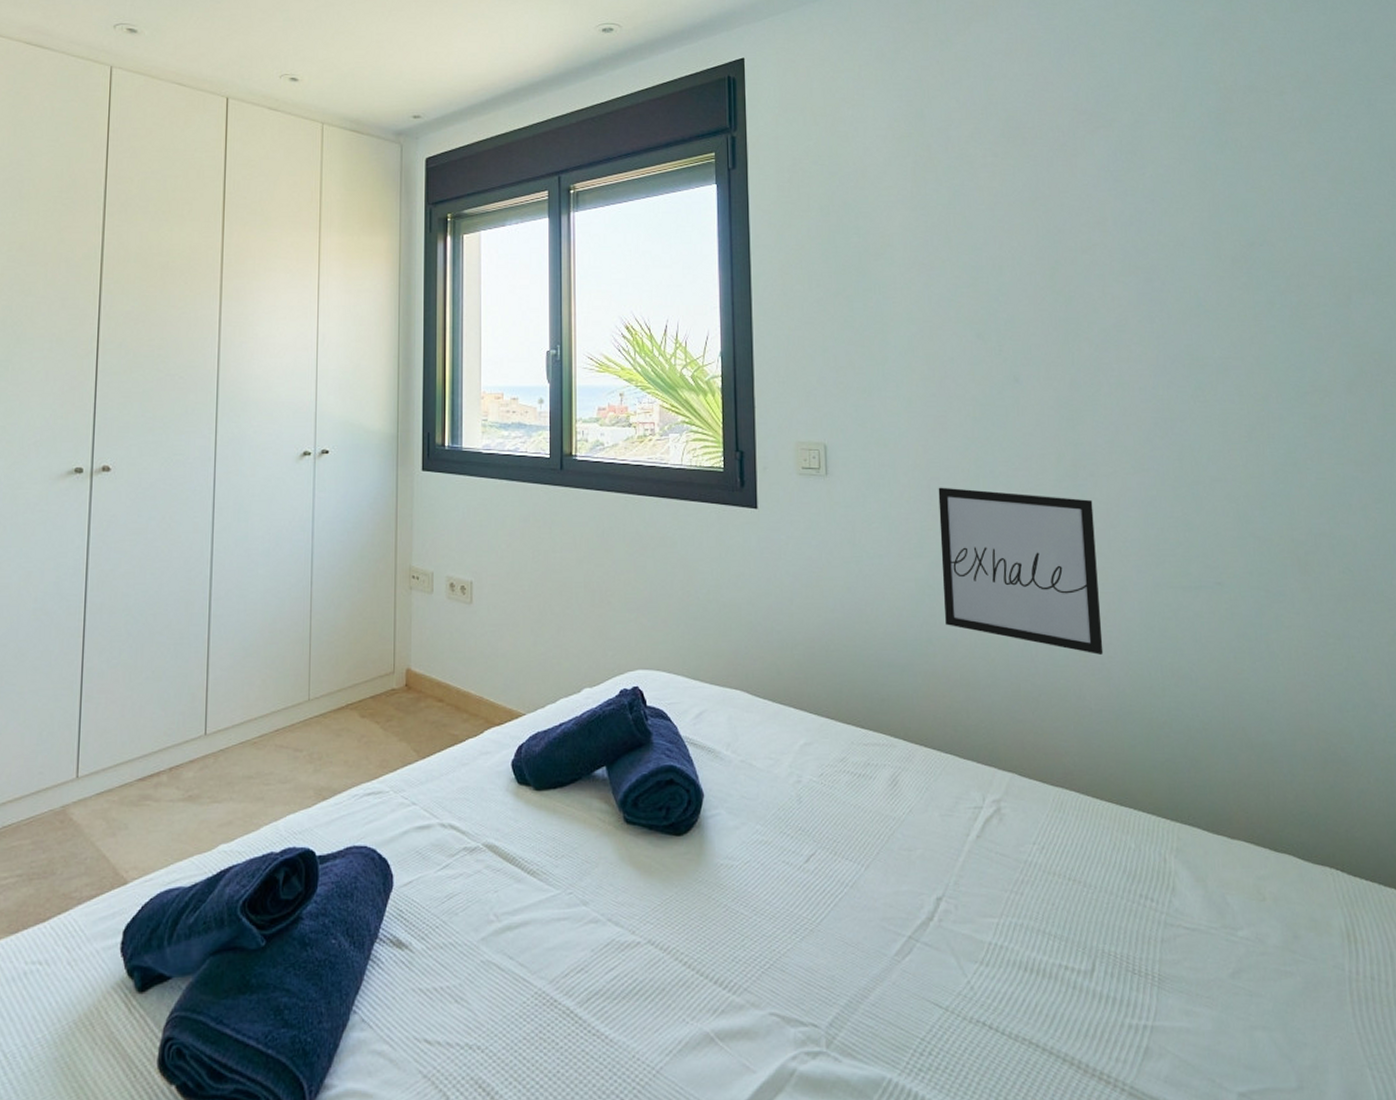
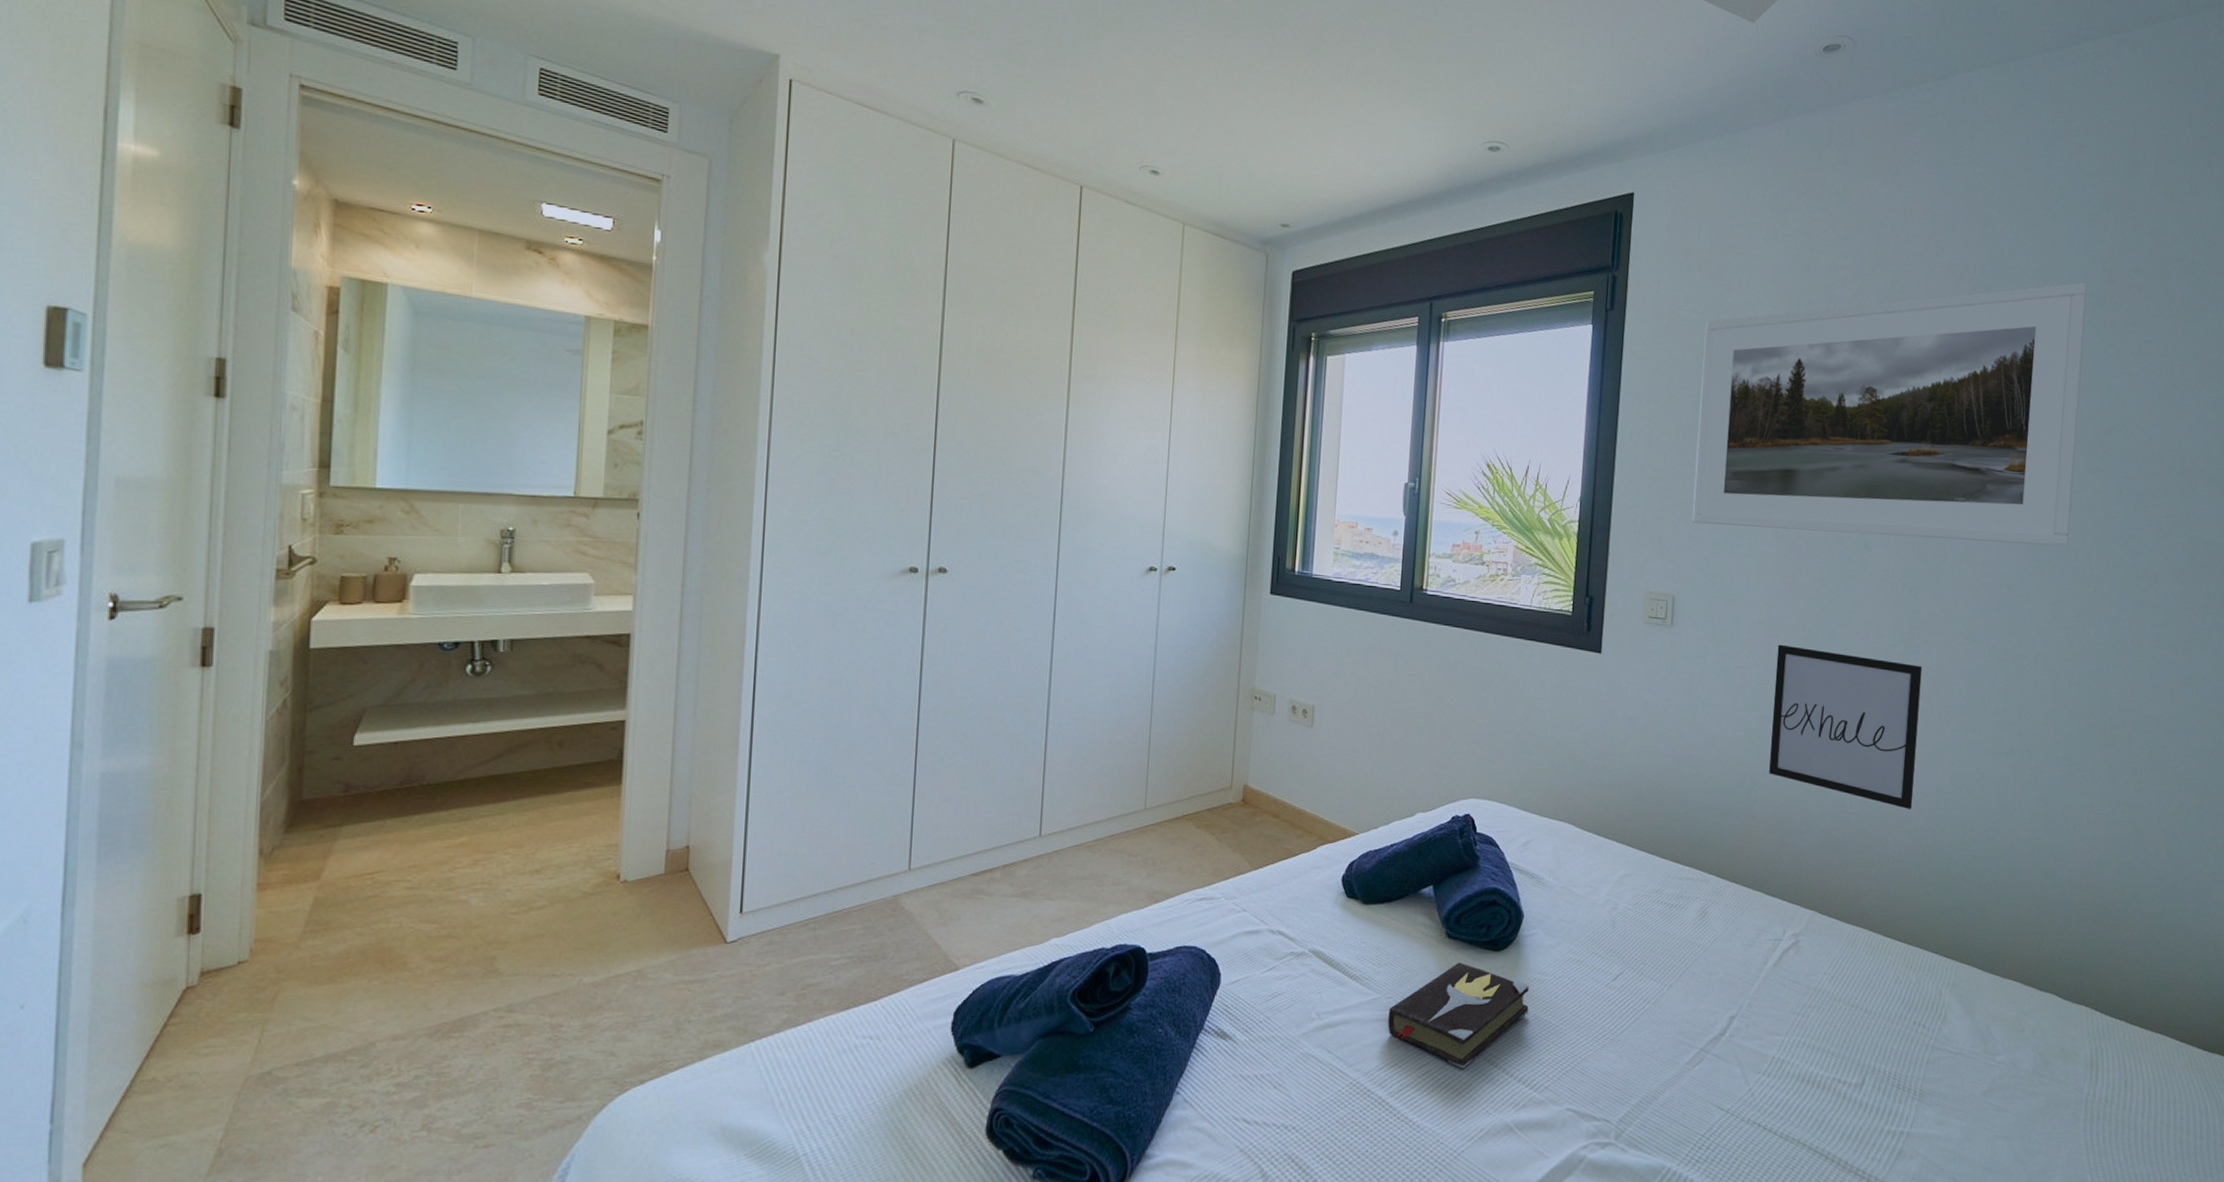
hardback book: none [570,850,718,972] -> present [1388,962,1529,1069]
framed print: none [827,103,1226,370] -> present [1691,282,2088,546]

